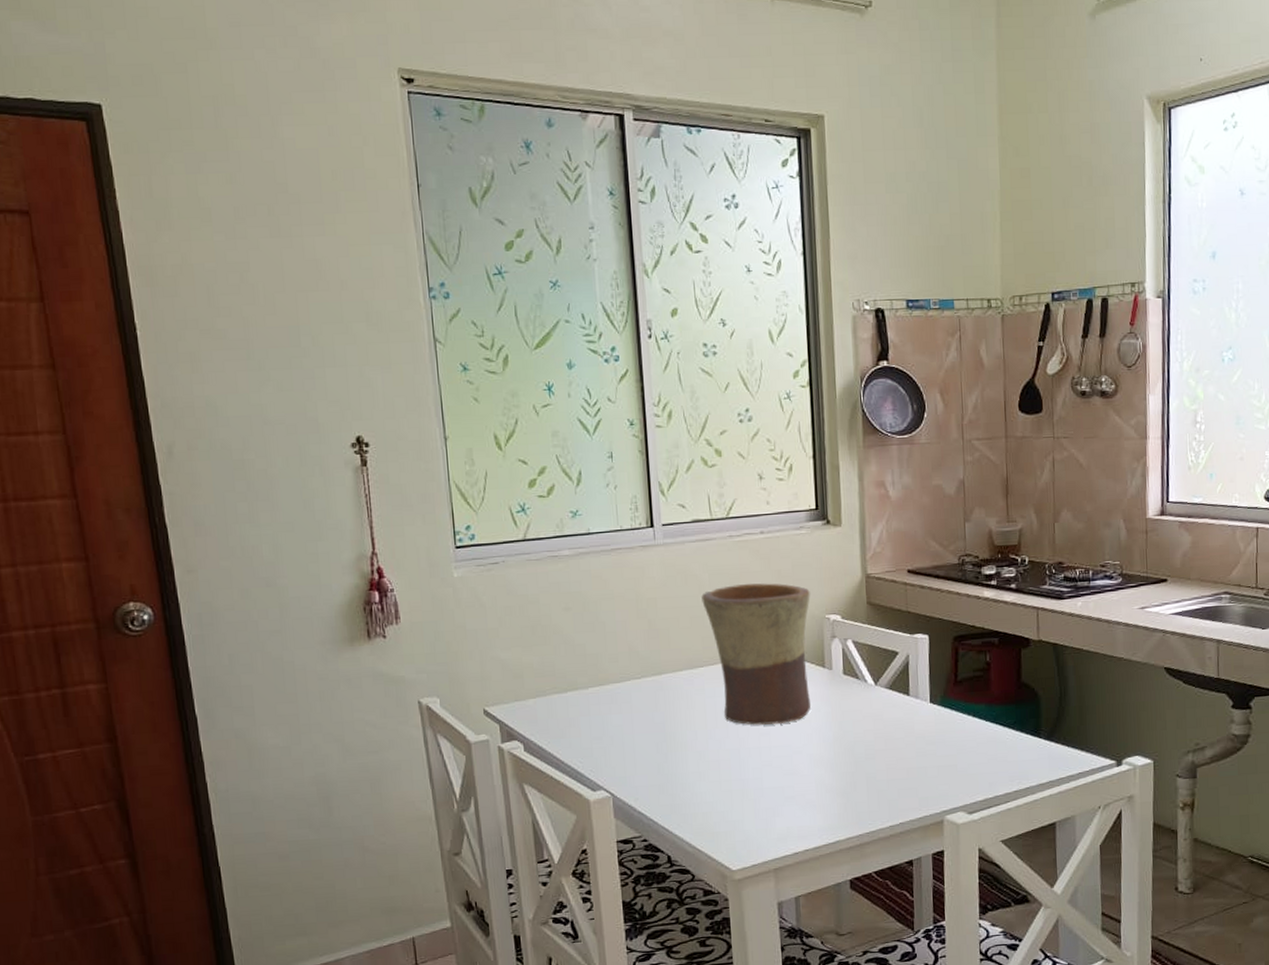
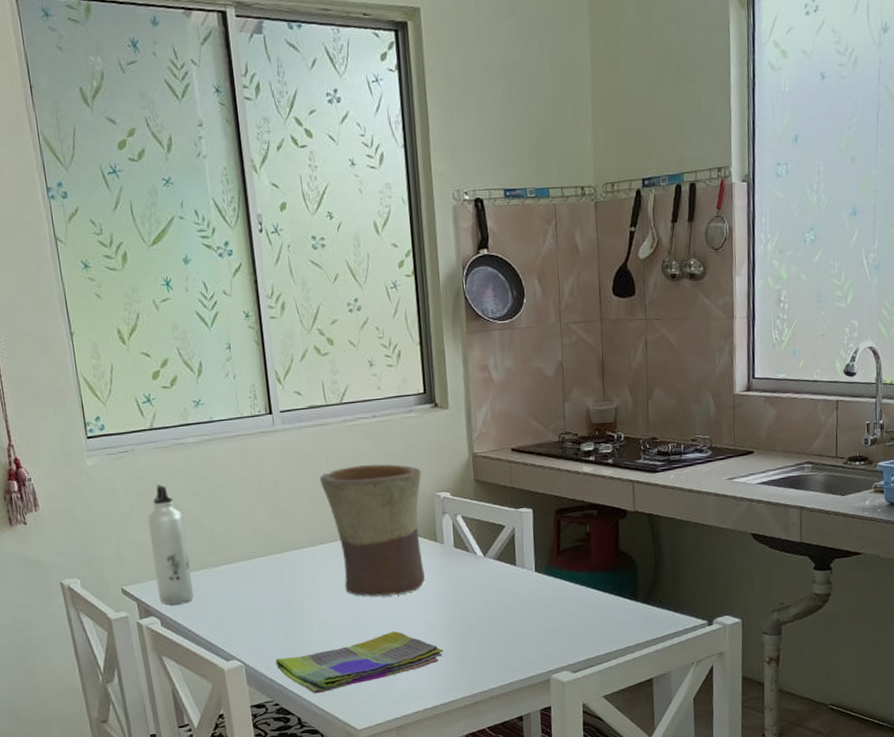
water bottle: none [515,598,560,729] -> present [147,483,193,605]
dish towel: none [646,763,828,830] -> present [275,631,443,694]

